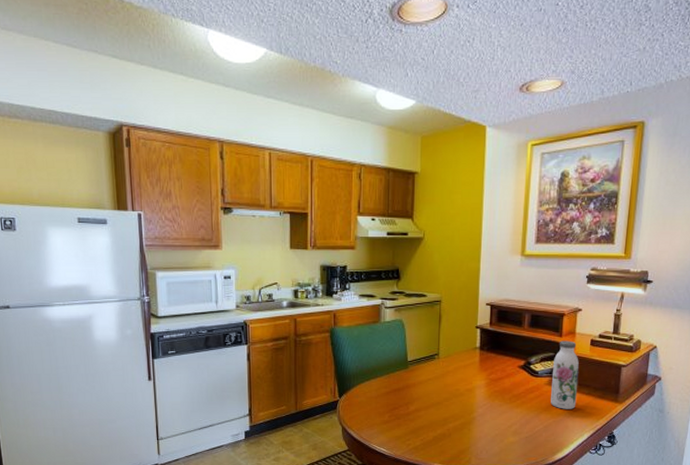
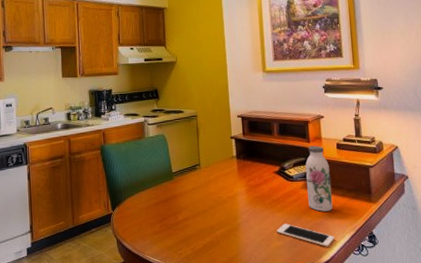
cell phone: none [512,419,573,445] -> present [276,223,335,247]

